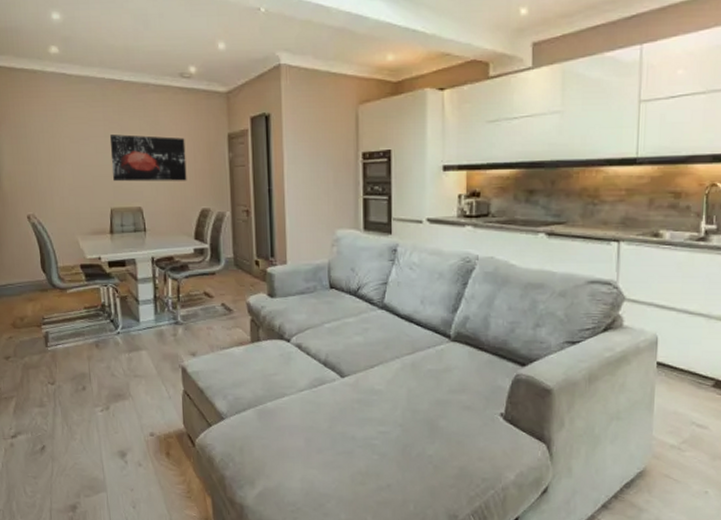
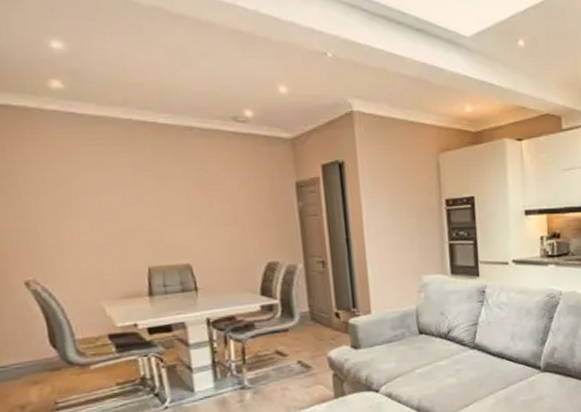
wall art: present [109,134,187,182] -> none [142,183,248,237]

